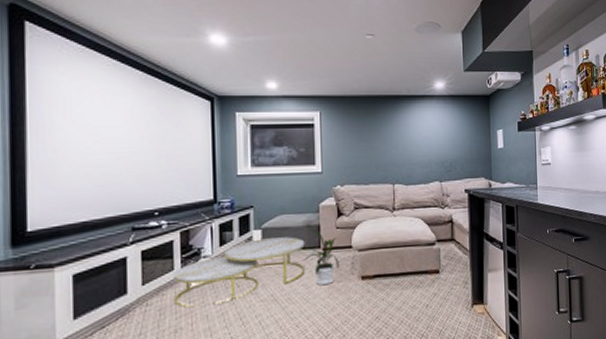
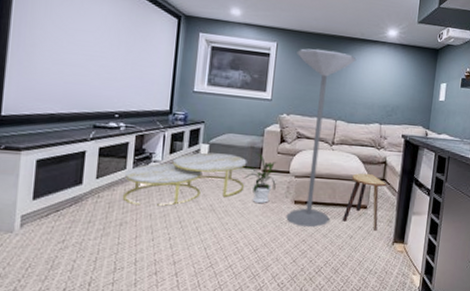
floor lamp: none [342,112,406,304] -> present [286,48,357,228]
stool: none [415,235,456,297] -> present [343,173,386,232]

